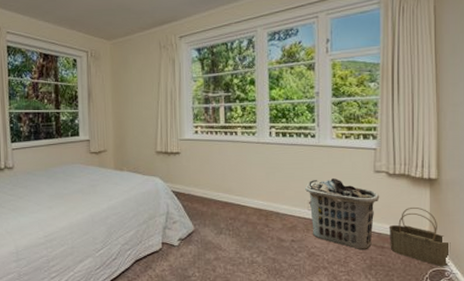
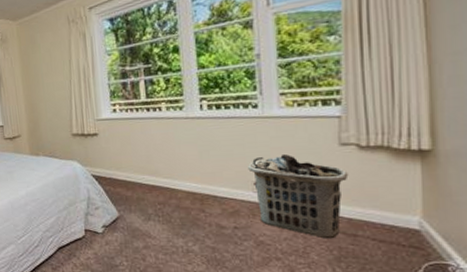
wicker basket: present [389,208,451,266] -> none [362,186,456,259]

